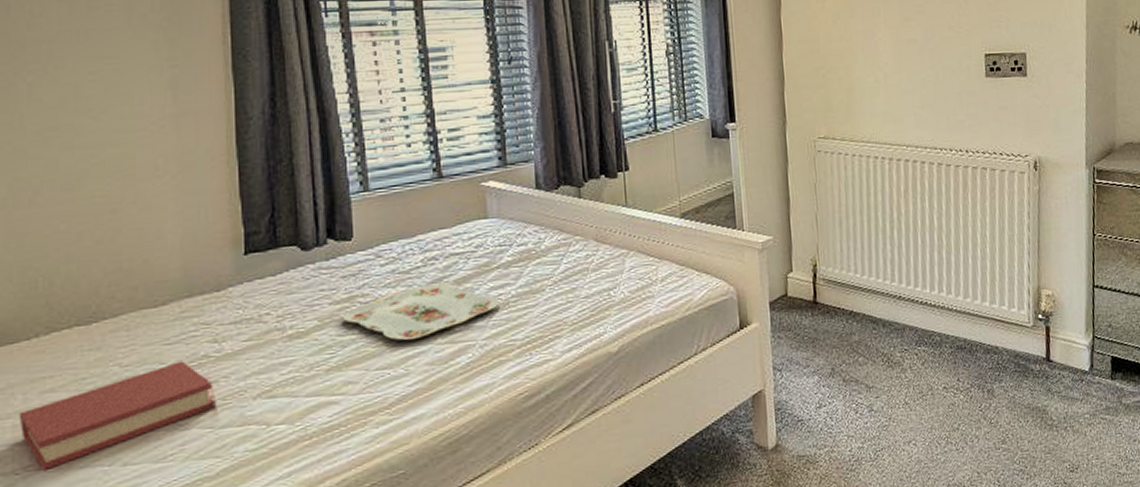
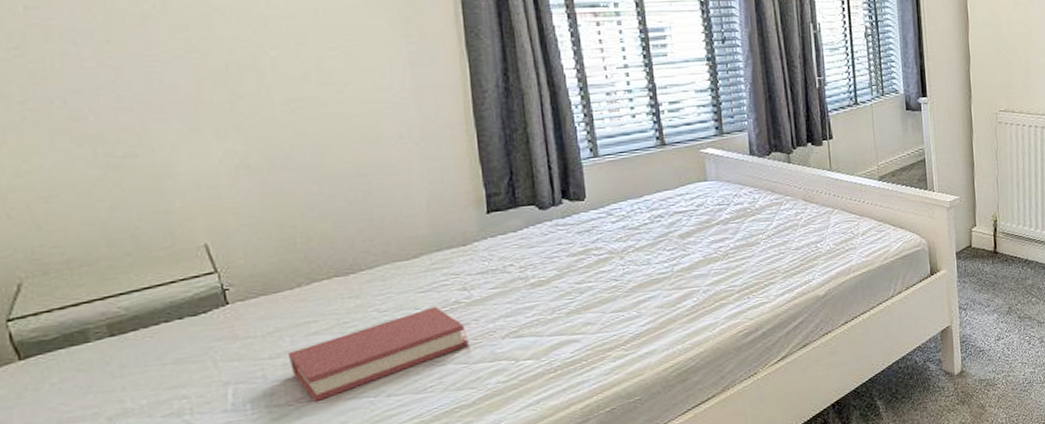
serving tray: present [342,283,499,341] -> none [579,237,720,288]

